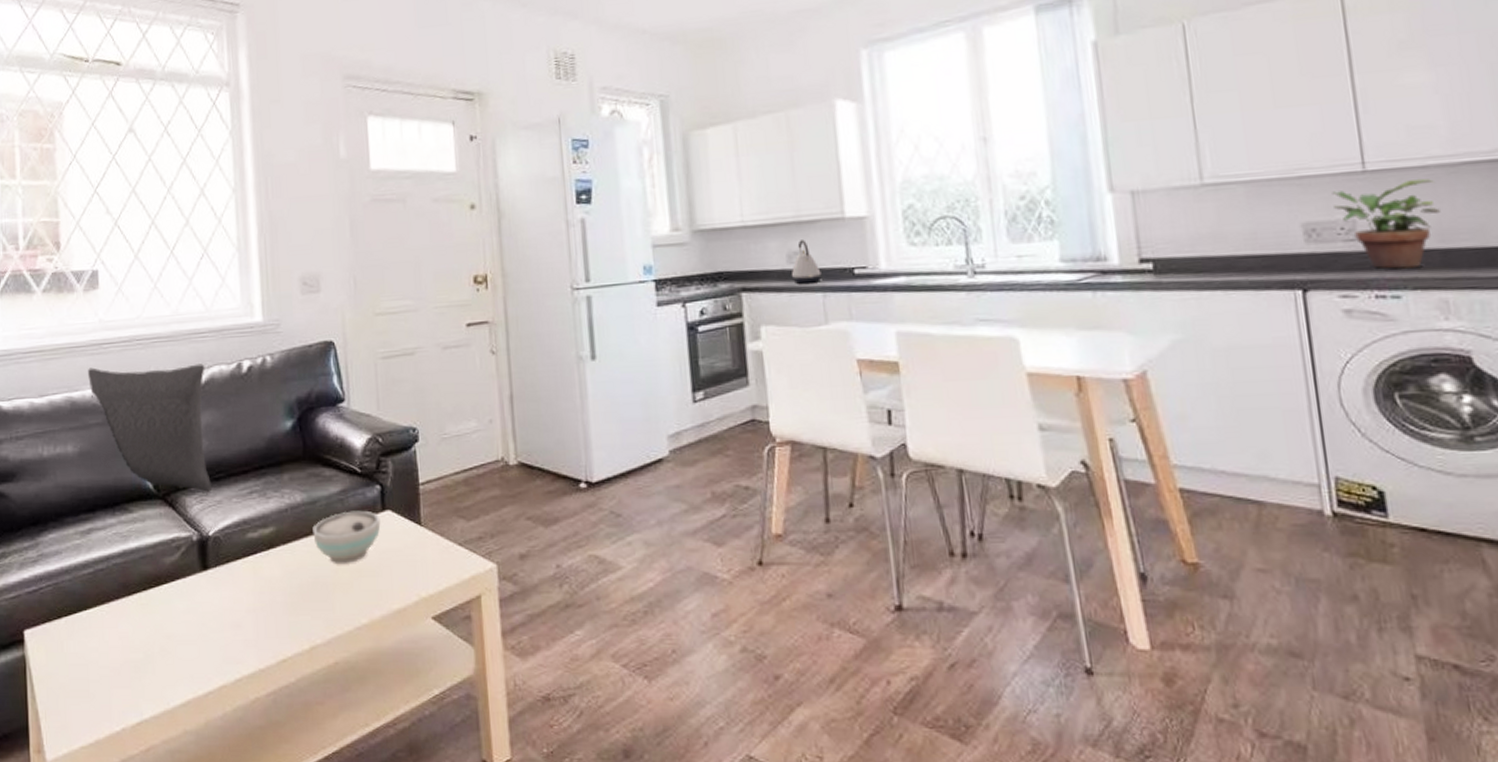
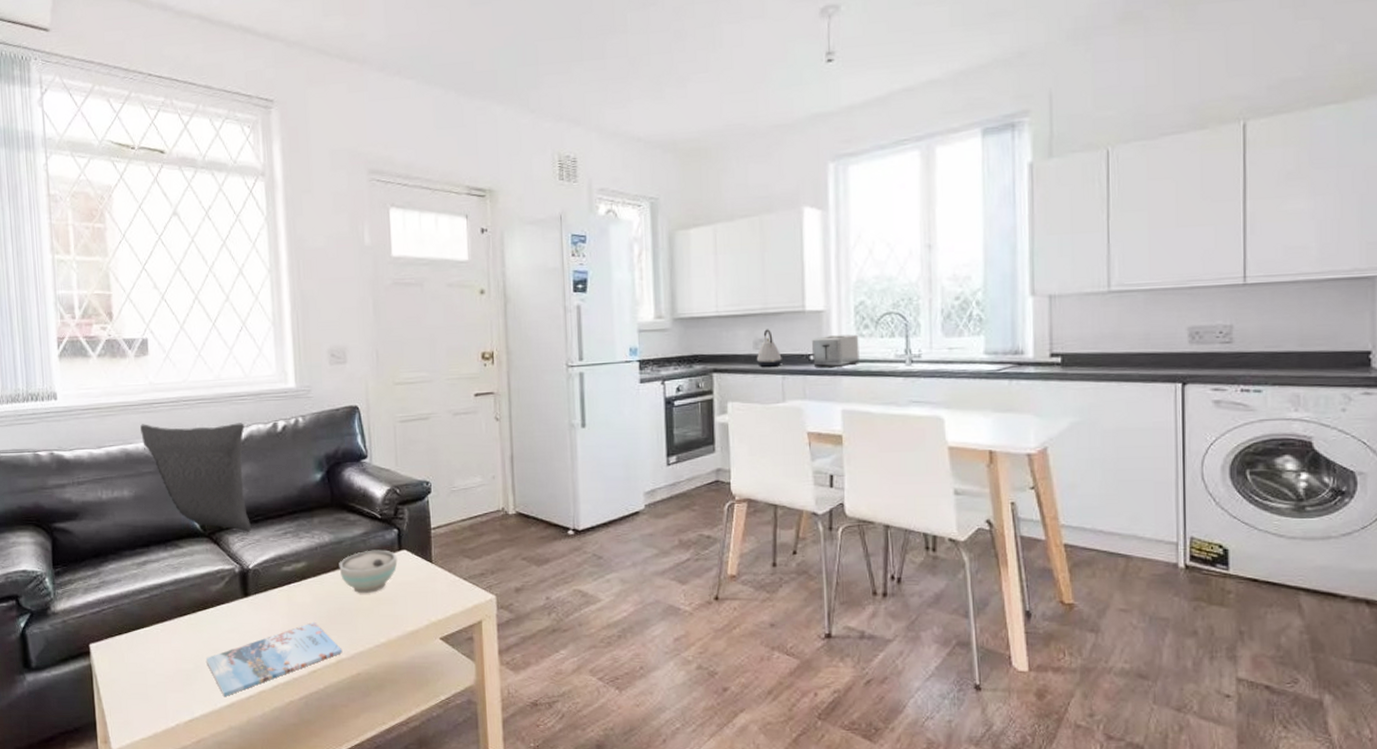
magazine: none [158,599,317,693] -> present [206,621,343,696]
toaster: none [855,243,913,283] -> present [812,334,860,368]
potted plant: present [1331,179,1440,269] -> none [1216,292,1303,368]

